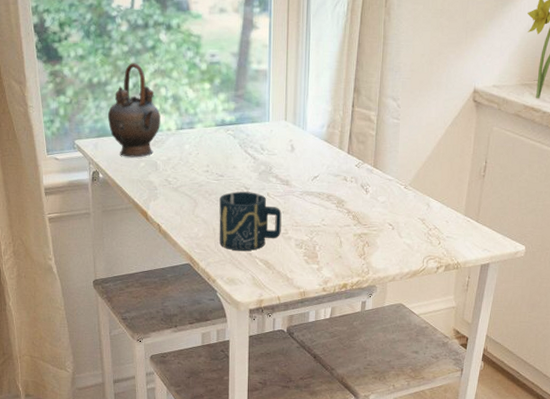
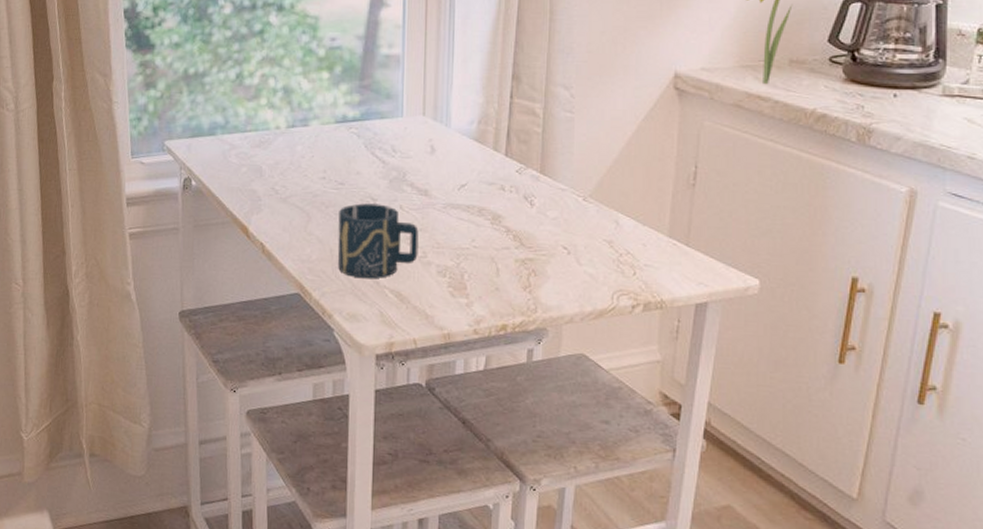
teapot: present [107,63,161,158] -> none [204,50,268,162]

